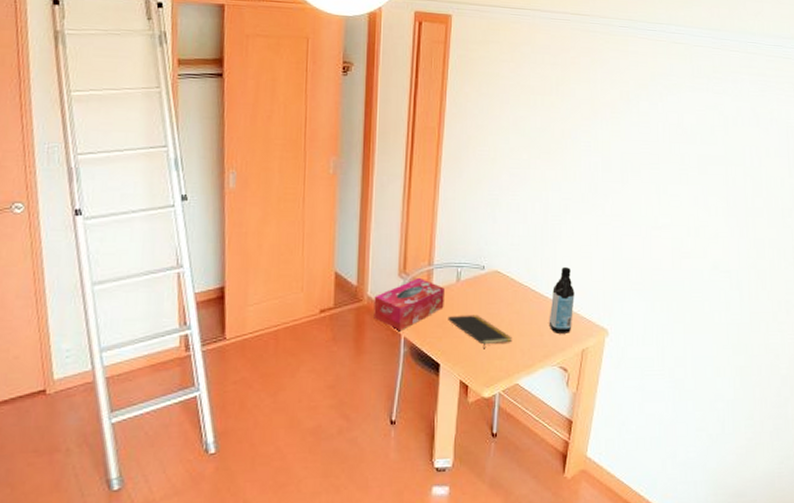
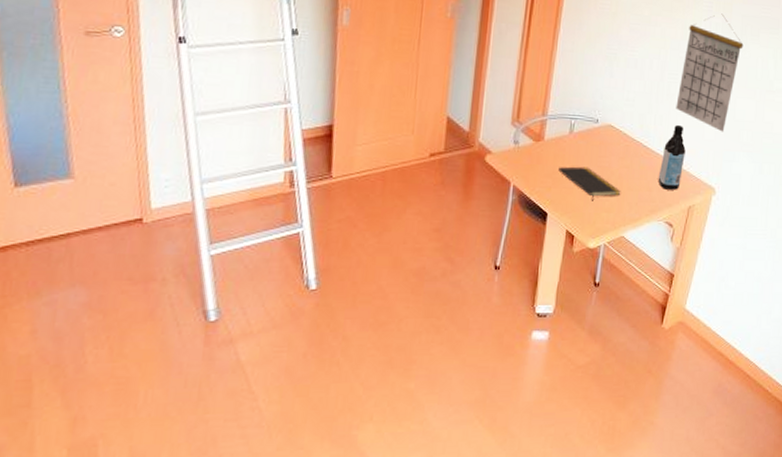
tissue box: present [374,277,444,330] -> none [484,127,557,178]
calendar: none [561,152,625,272] -> present [676,13,744,132]

